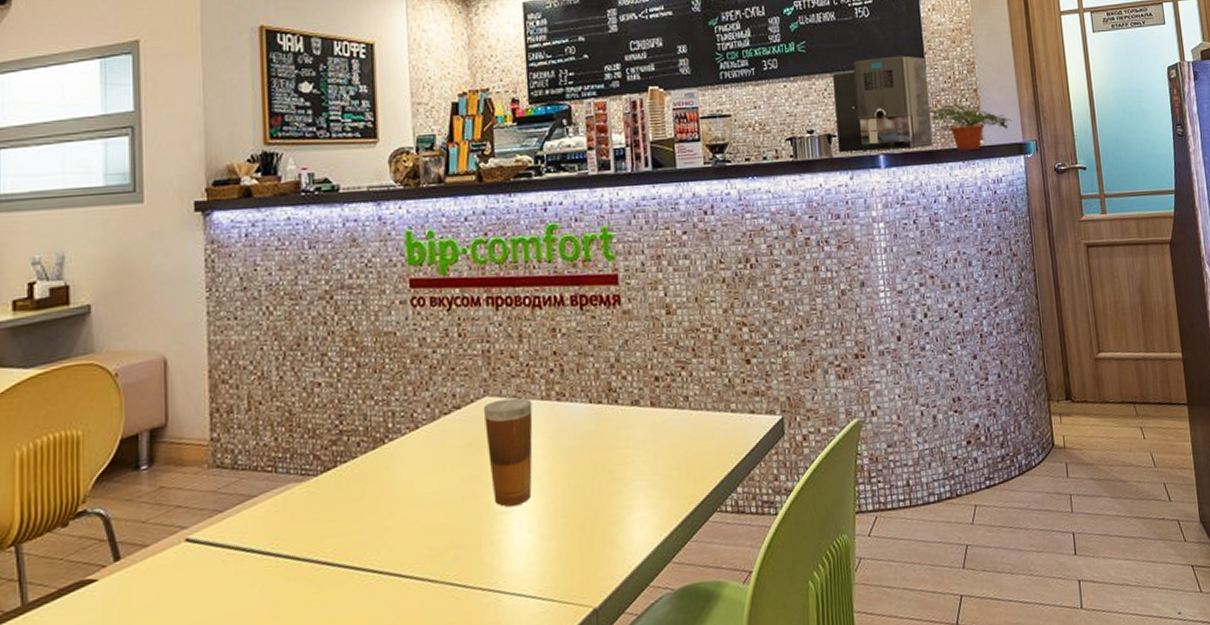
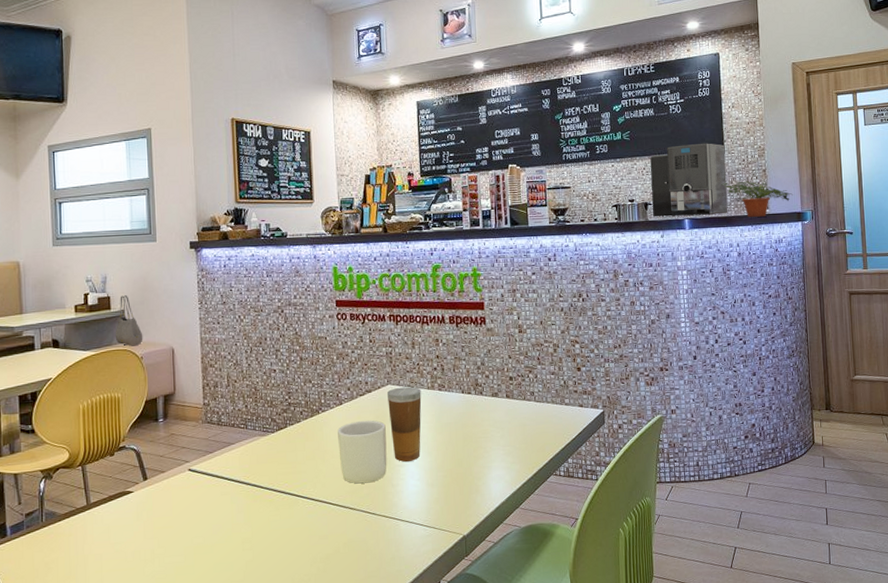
handbag: none [75,283,120,359] -> present [115,295,143,346]
mug: none [412,449,484,544] -> present [338,420,387,484]

